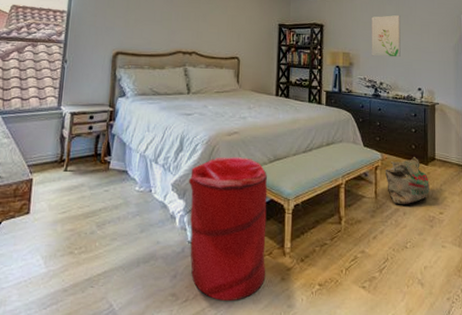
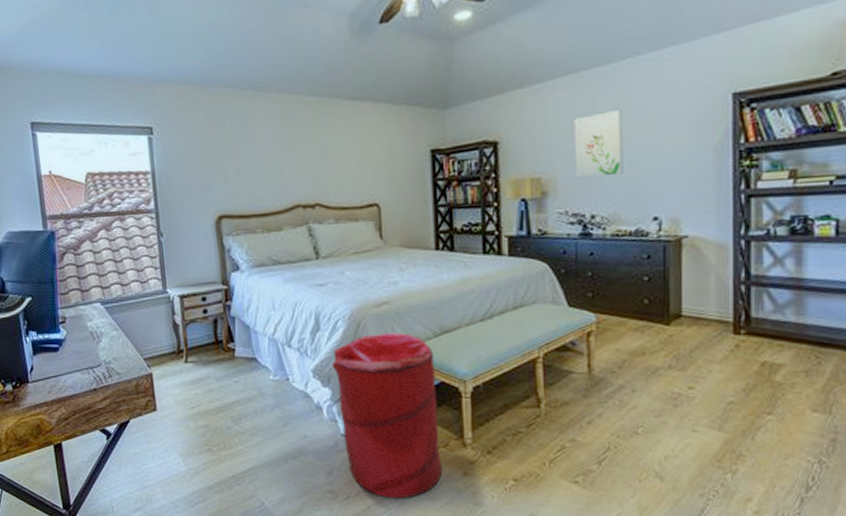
bag: present [384,156,430,205] -> none [601,314,672,380]

